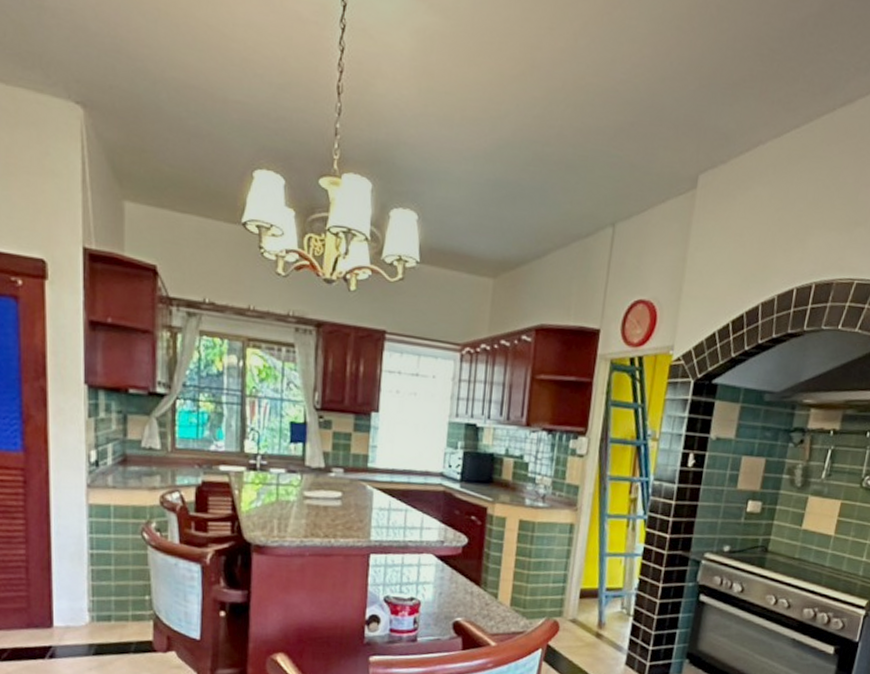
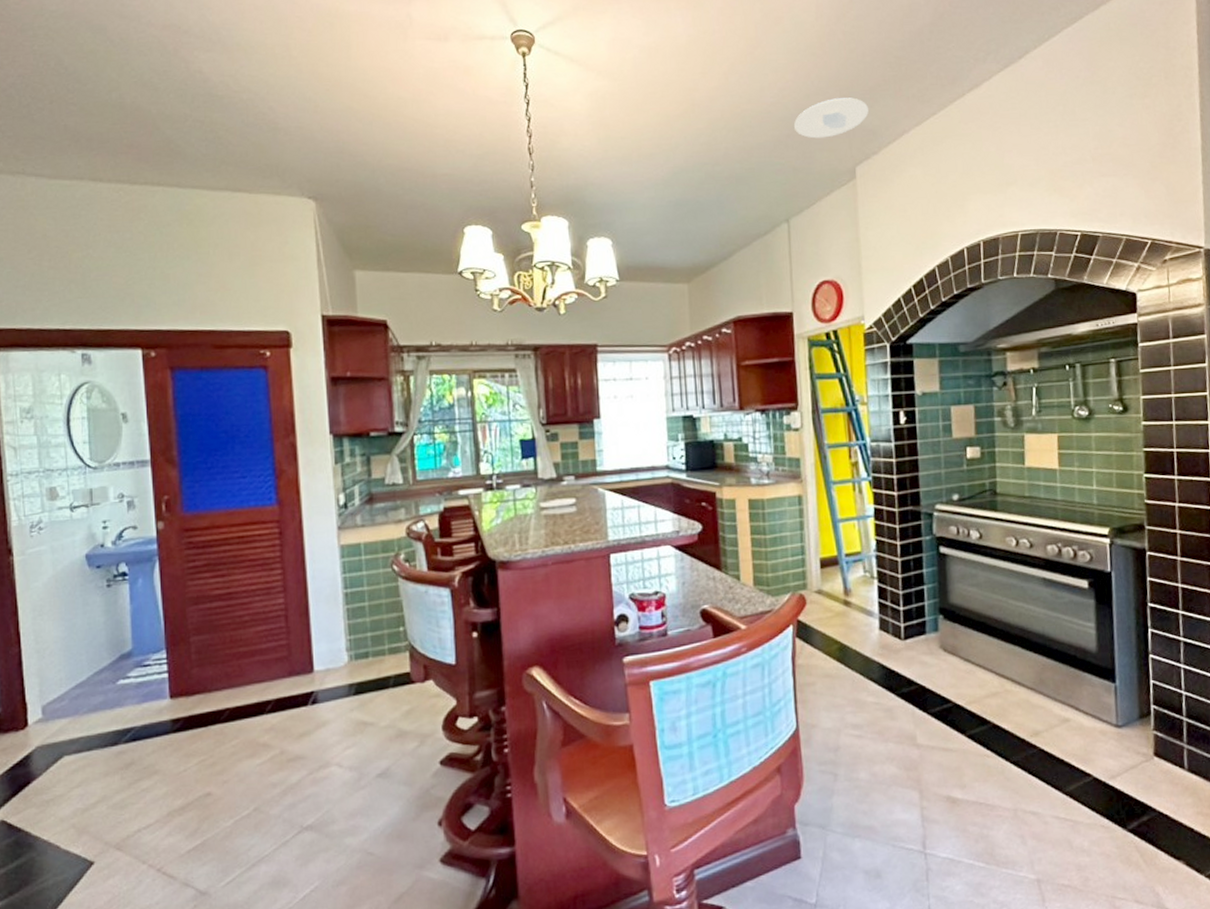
recessed light: none [641,87,727,134] -> present [794,97,869,139]

